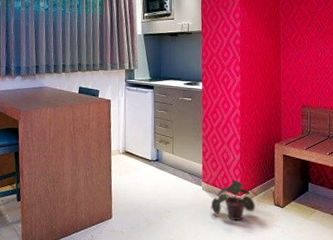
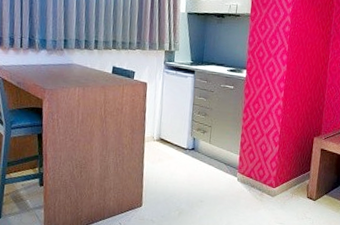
potted plant: present [210,179,258,222] -> none [244,171,292,213]

